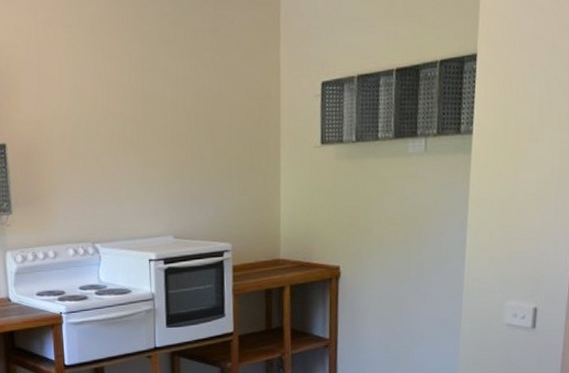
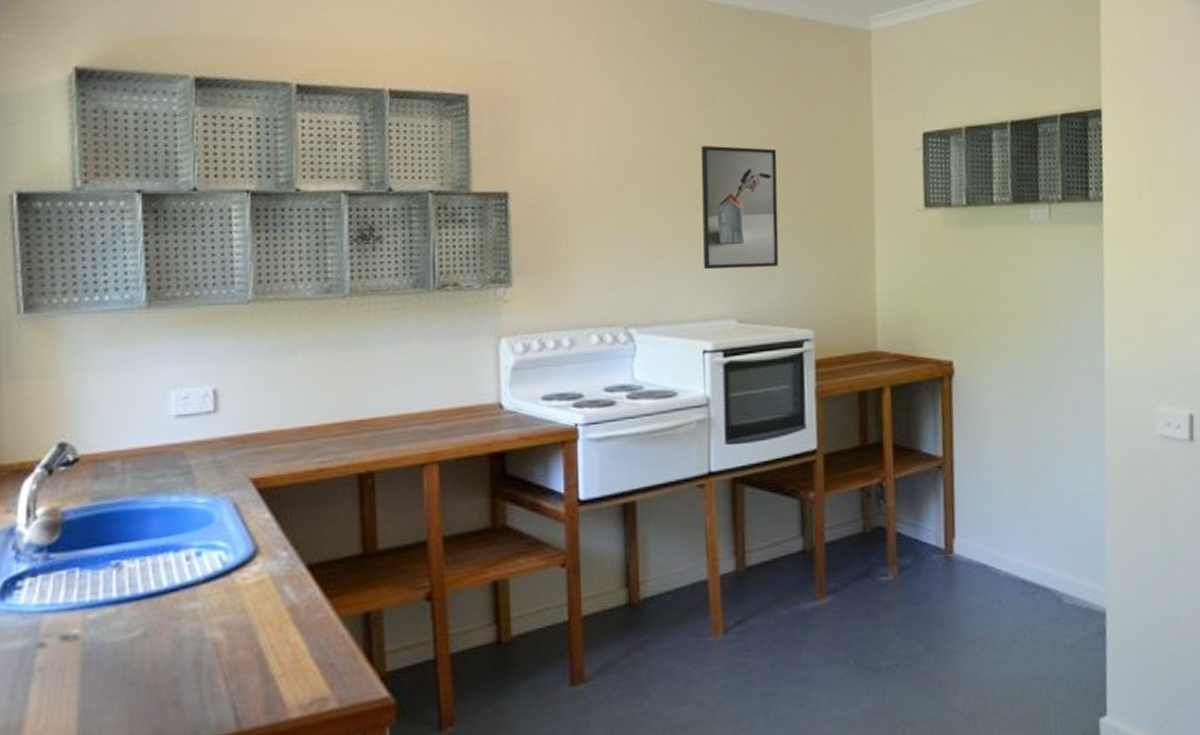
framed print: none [144,101,205,199] -> present [700,146,779,270]

